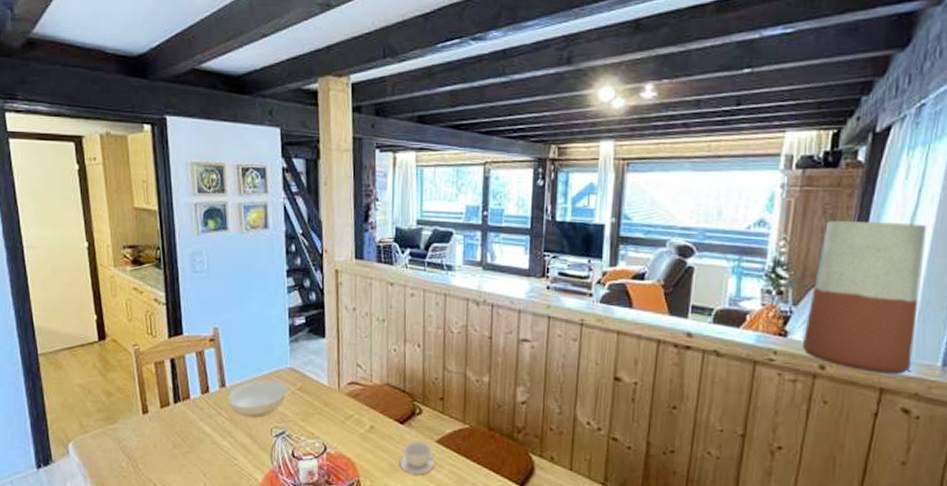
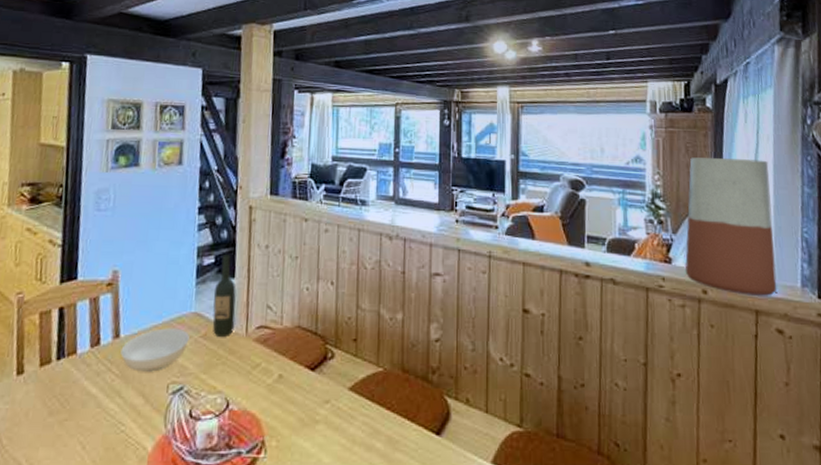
wine bottle: none [306,315,328,390] -> present [212,254,236,337]
teacup: present [399,440,436,475] -> none [309,388,348,429]

